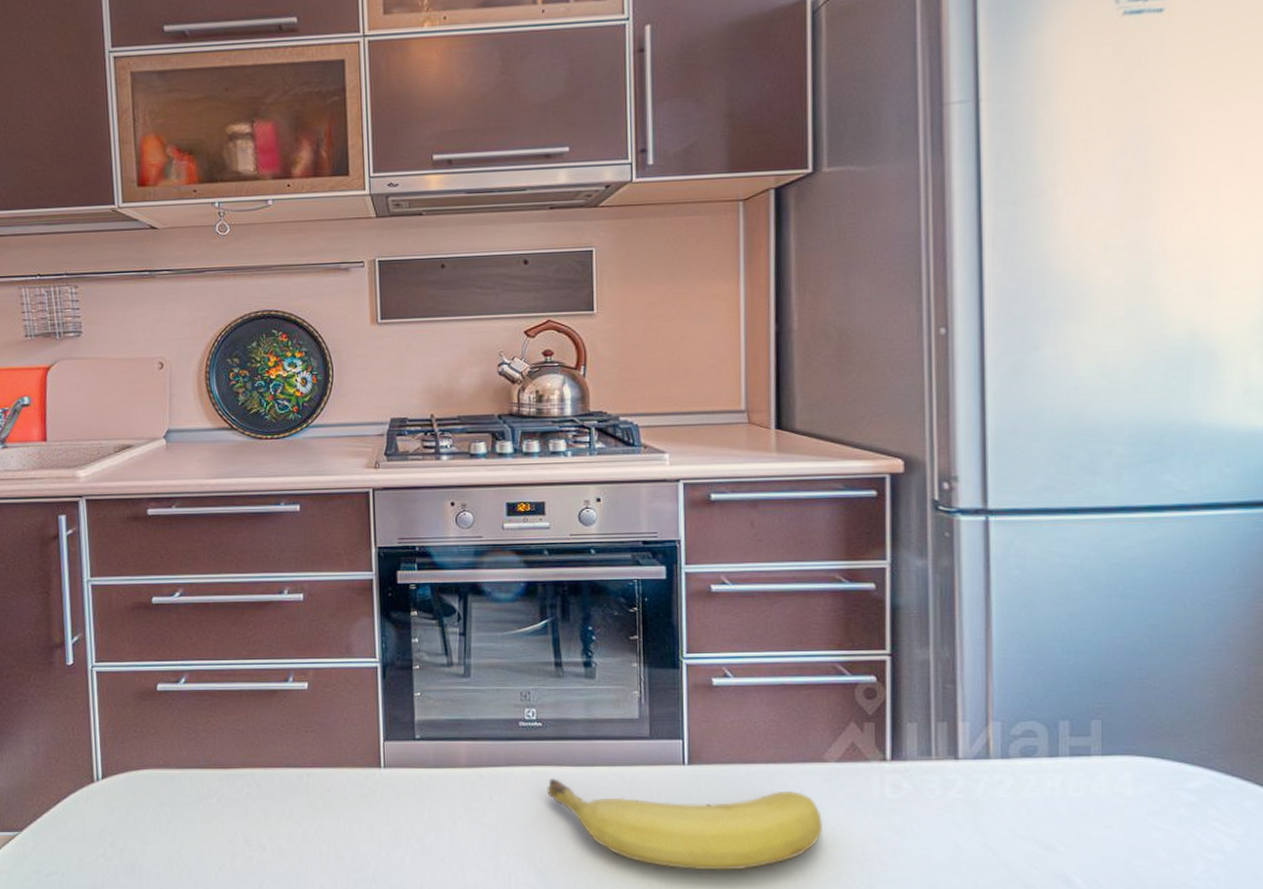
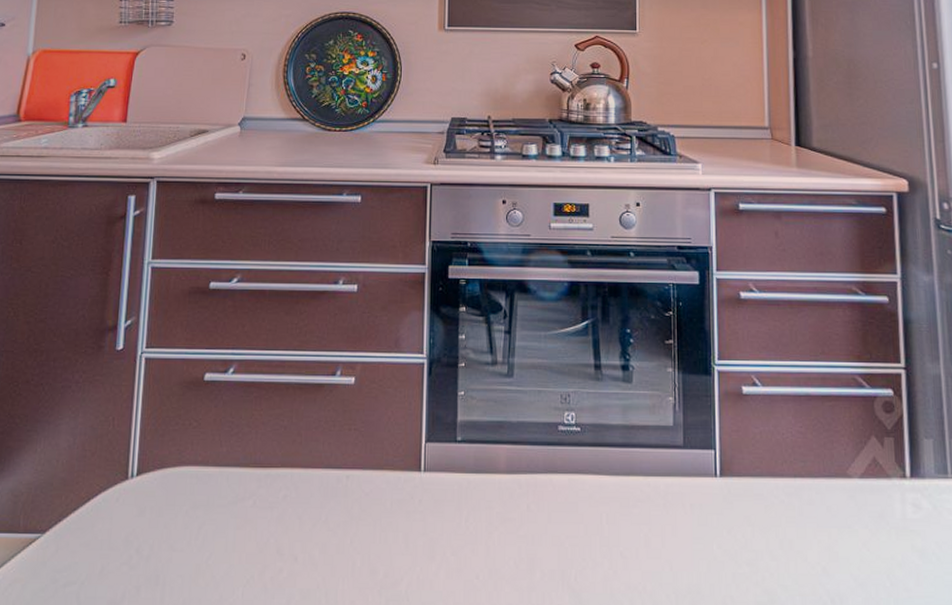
fruit: present [547,778,823,871] -> none [584,488,850,594]

